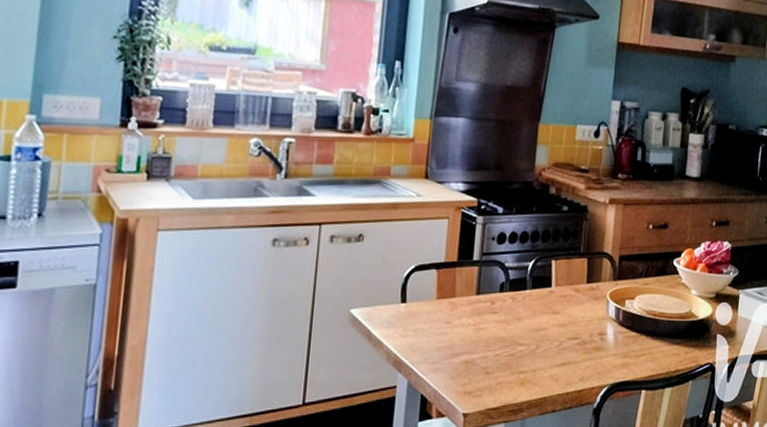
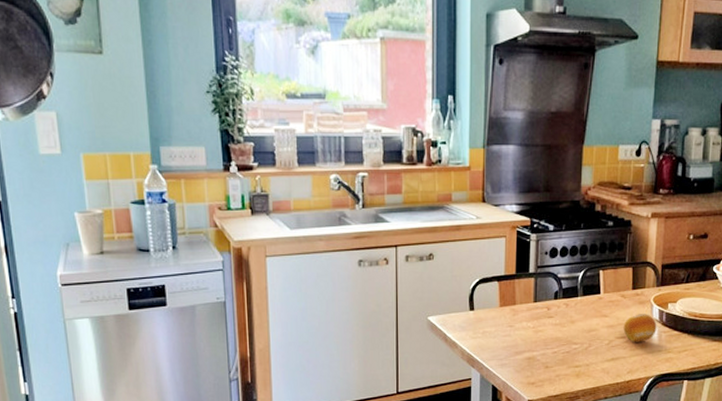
fruit: none [576,311,613,344] -> present [623,314,657,342]

